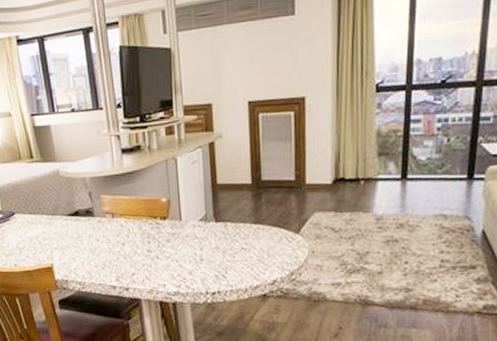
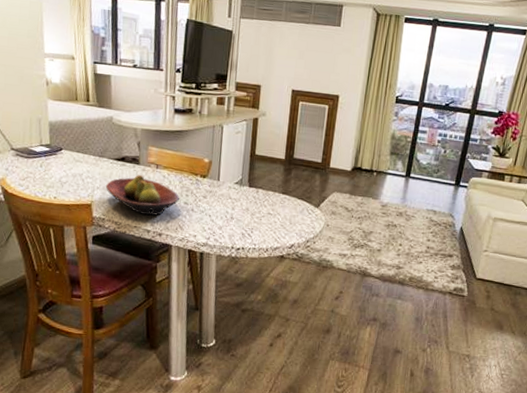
fruit bowl: none [63,228,142,271] -> present [105,175,180,216]

